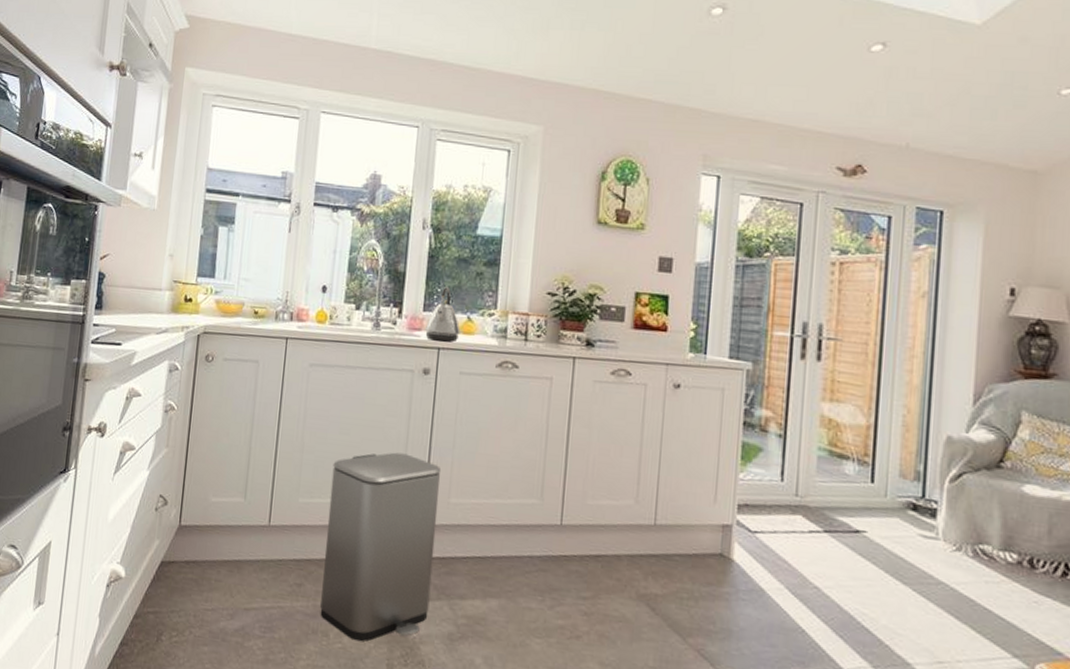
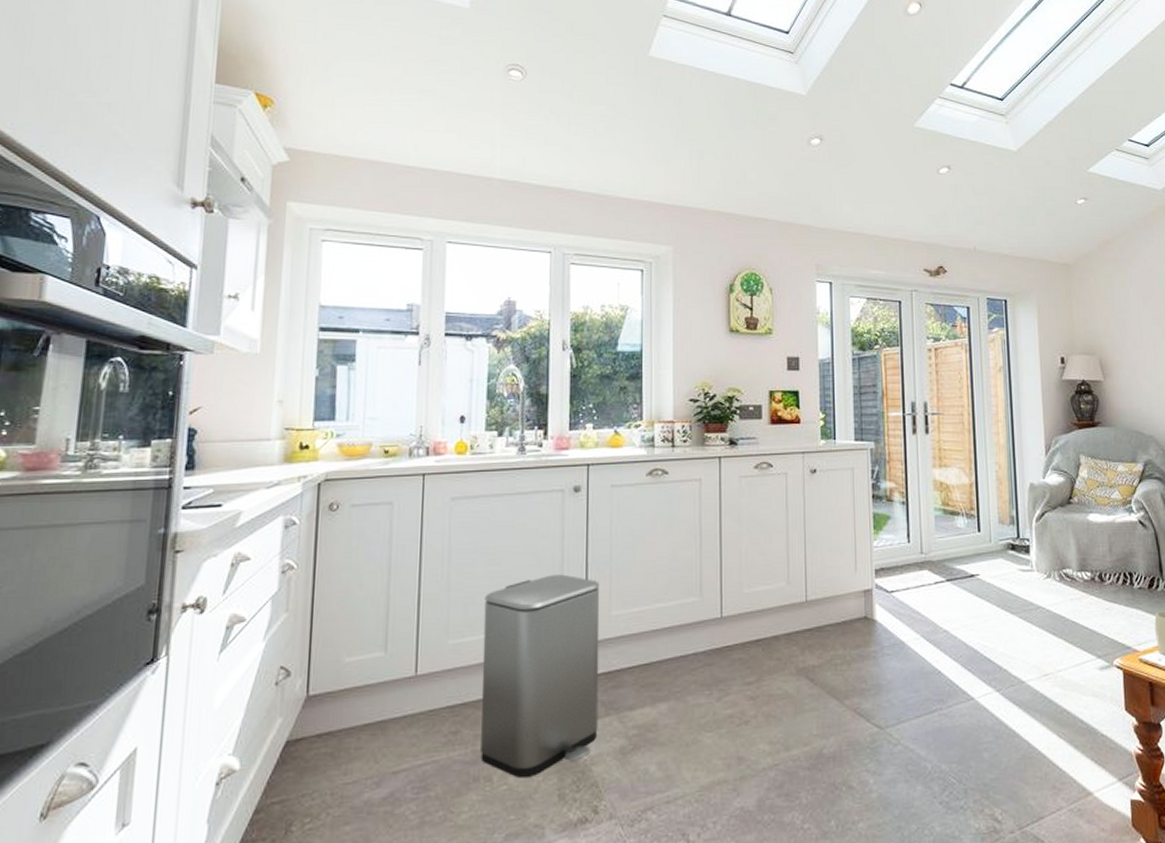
kettle: present [424,285,460,343] -> none [572,403,608,459]

